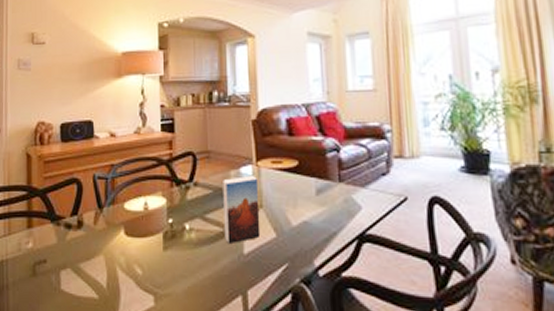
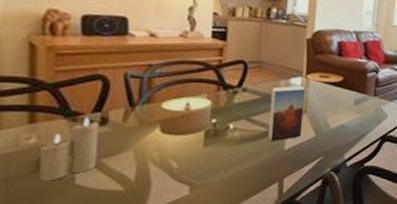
candle: none [35,221,76,286] -> present [39,117,99,181]

